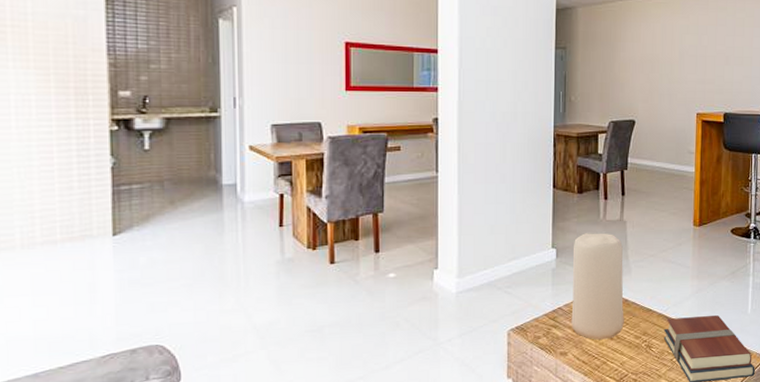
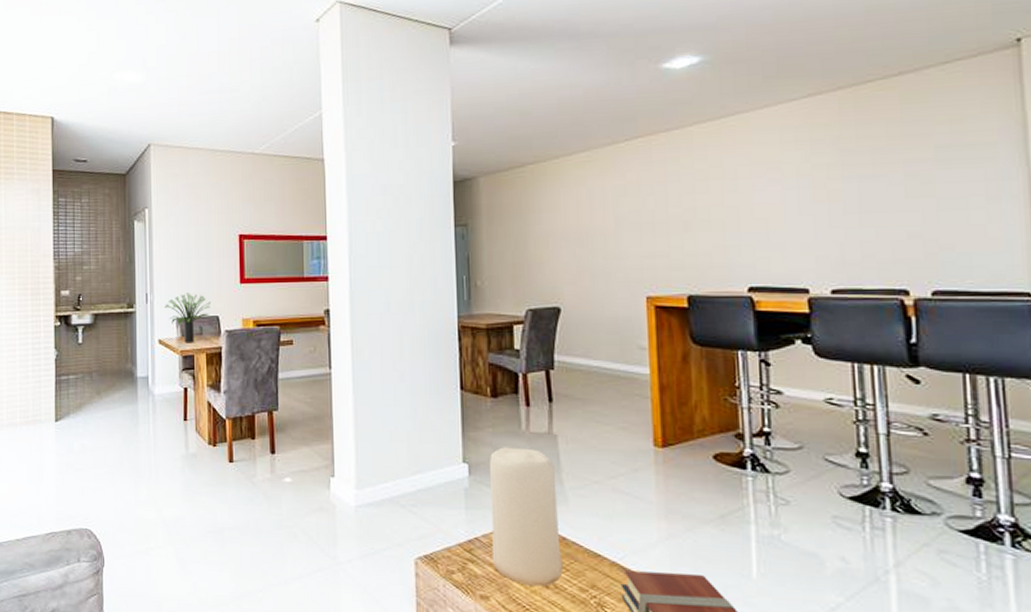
flower arrangement: none [256,98,313,150] -> present [164,292,211,343]

